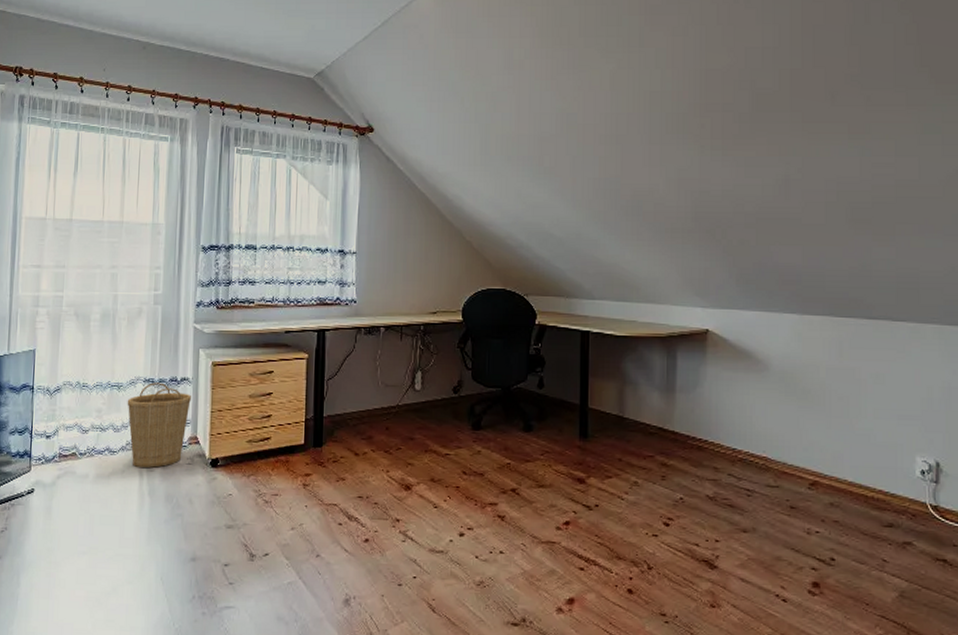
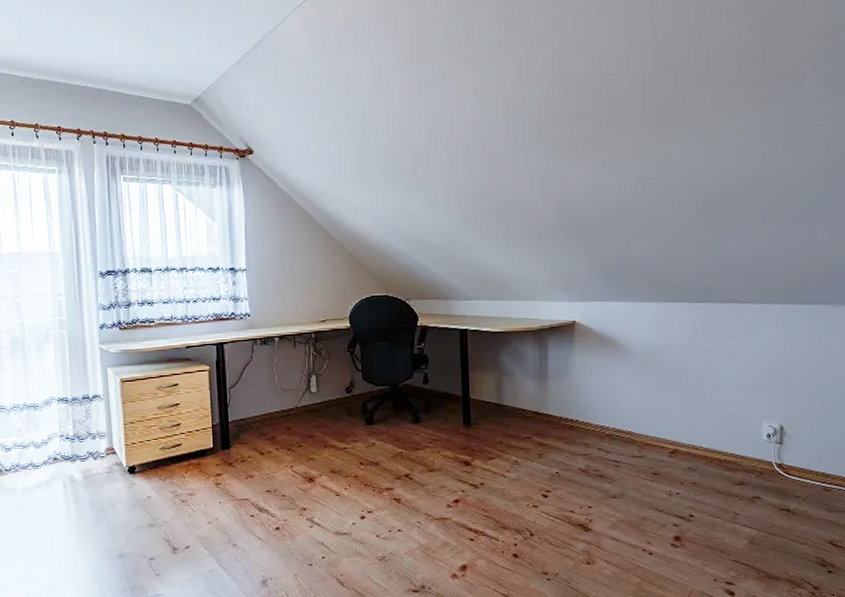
basket: present [127,382,191,468] -> none [44,401,104,478]

